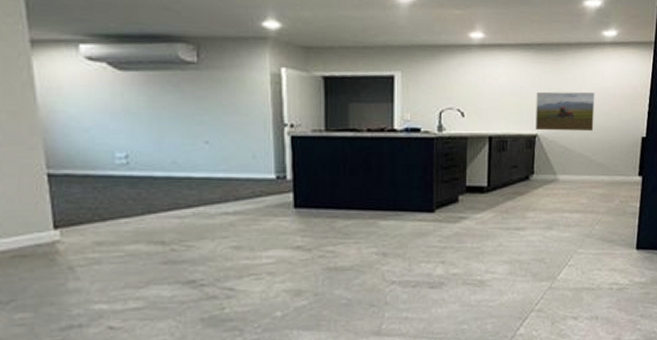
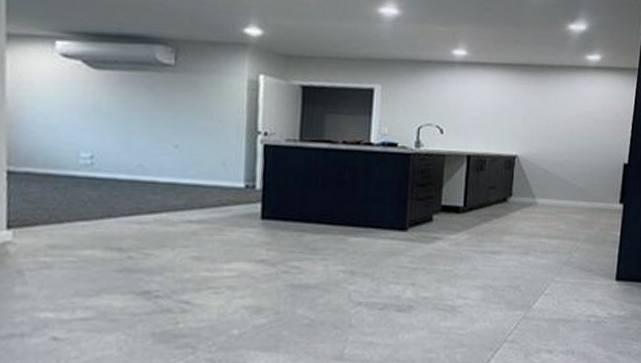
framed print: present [536,91,595,132] -> none [516,112,577,155]

